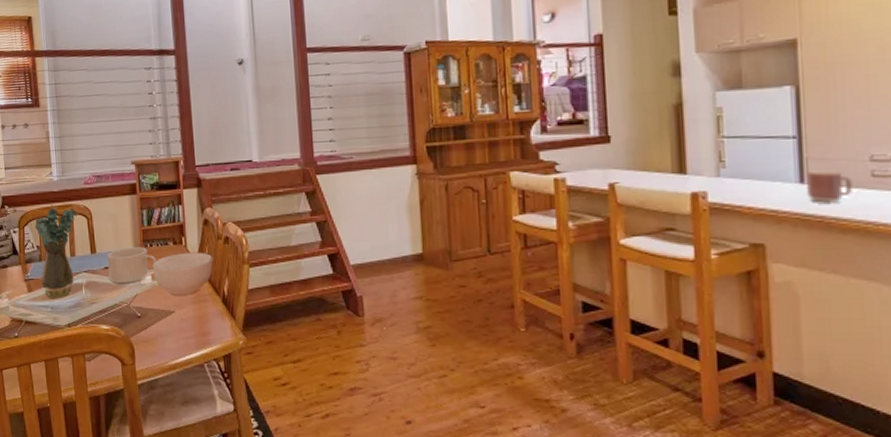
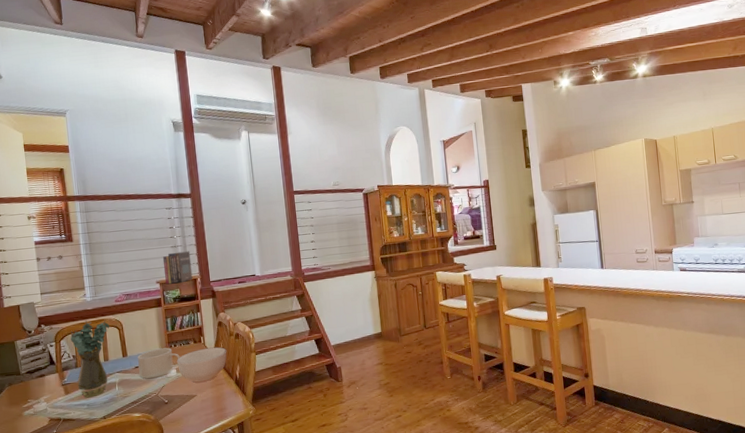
books: none [139,124,175,167] -> present [162,251,193,285]
mug: present [806,170,854,202] -> none [604,260,629,279]

